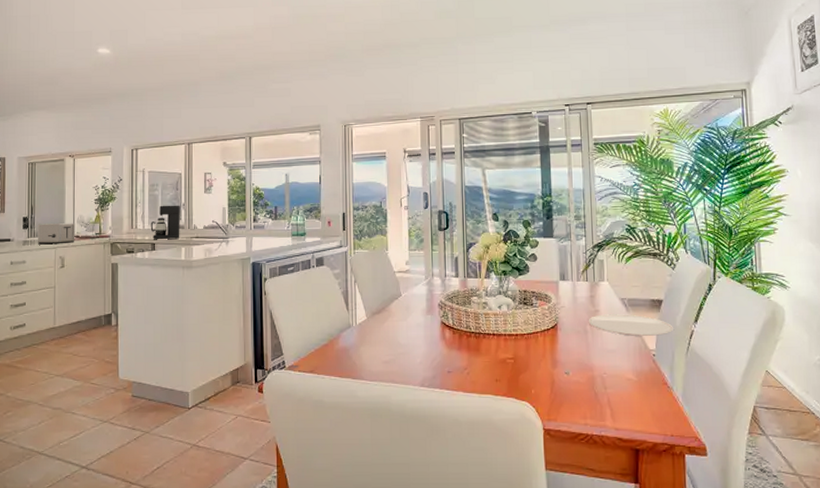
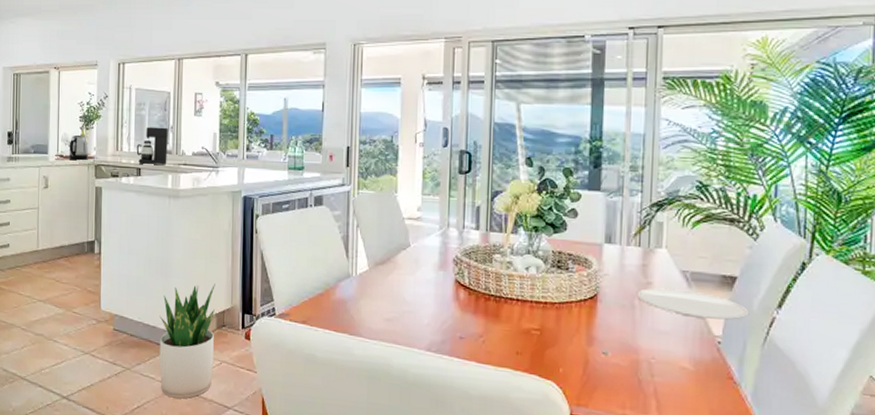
toaster: present [37,222,75,246] -> none [21,139,60,164]
kettle: none [84,216,104,240] -> present [68,134,88,161]
planter: none [176,343,230,455] -> present [159,283,215,399]

